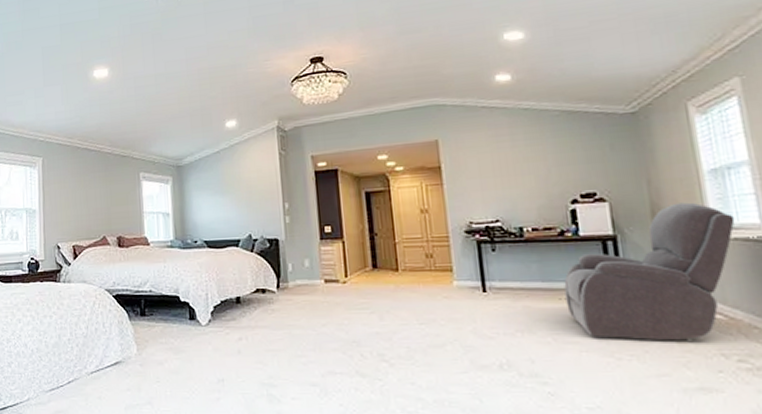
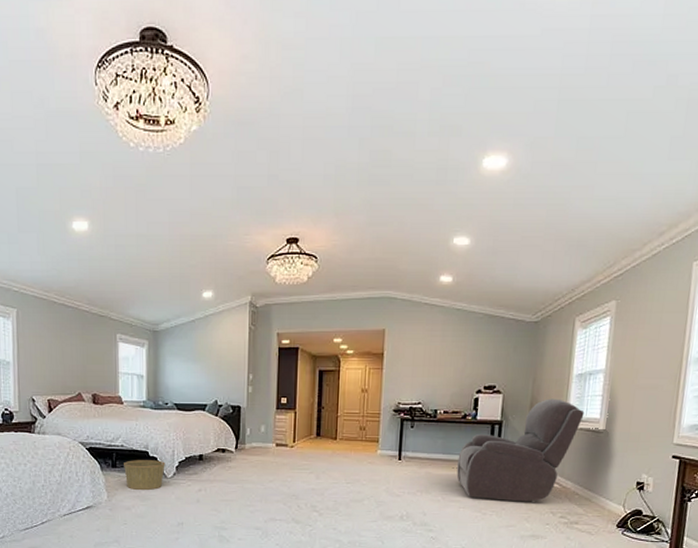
basket: none [153,305,199,342] -> present [124,460,165,491]

